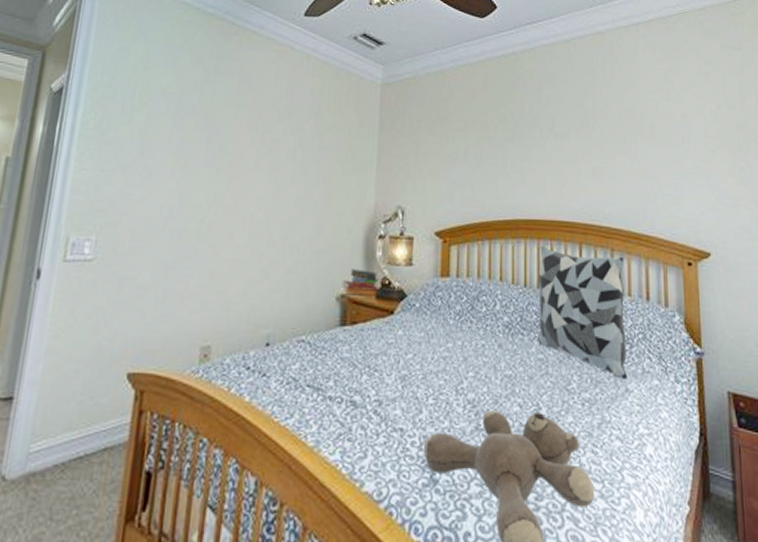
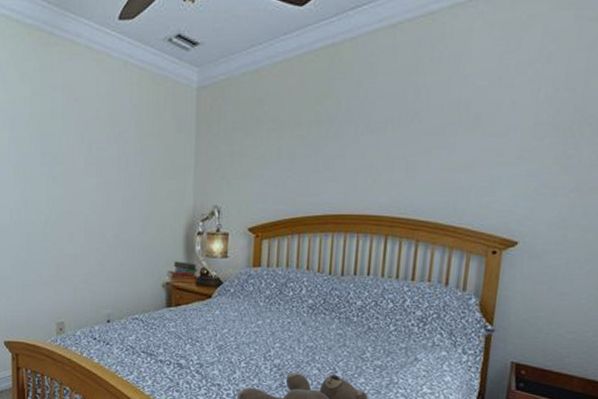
pillow: present [538,246,628,379] -> none [338,239,427,351]

